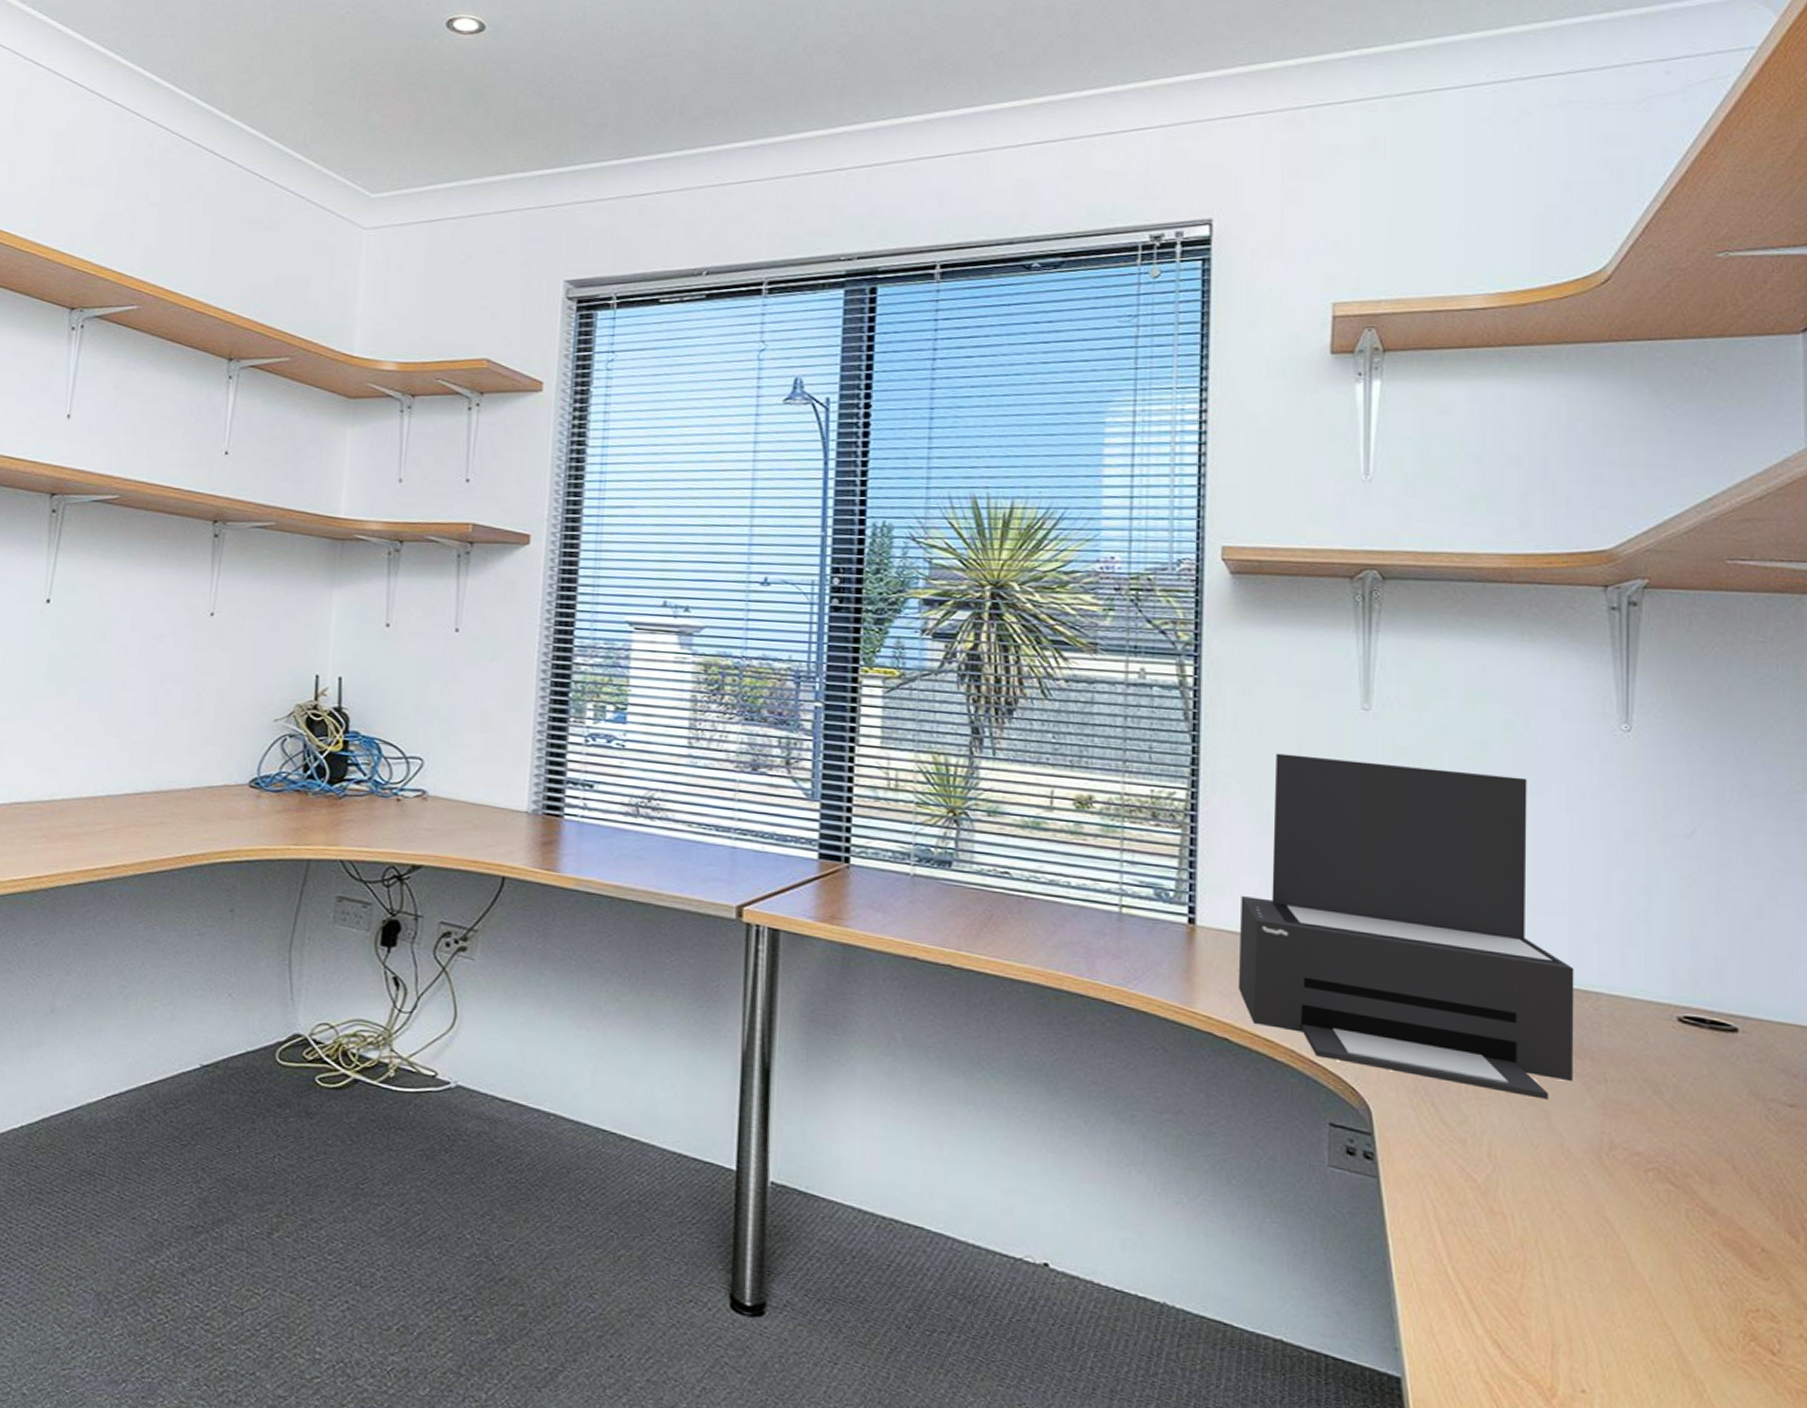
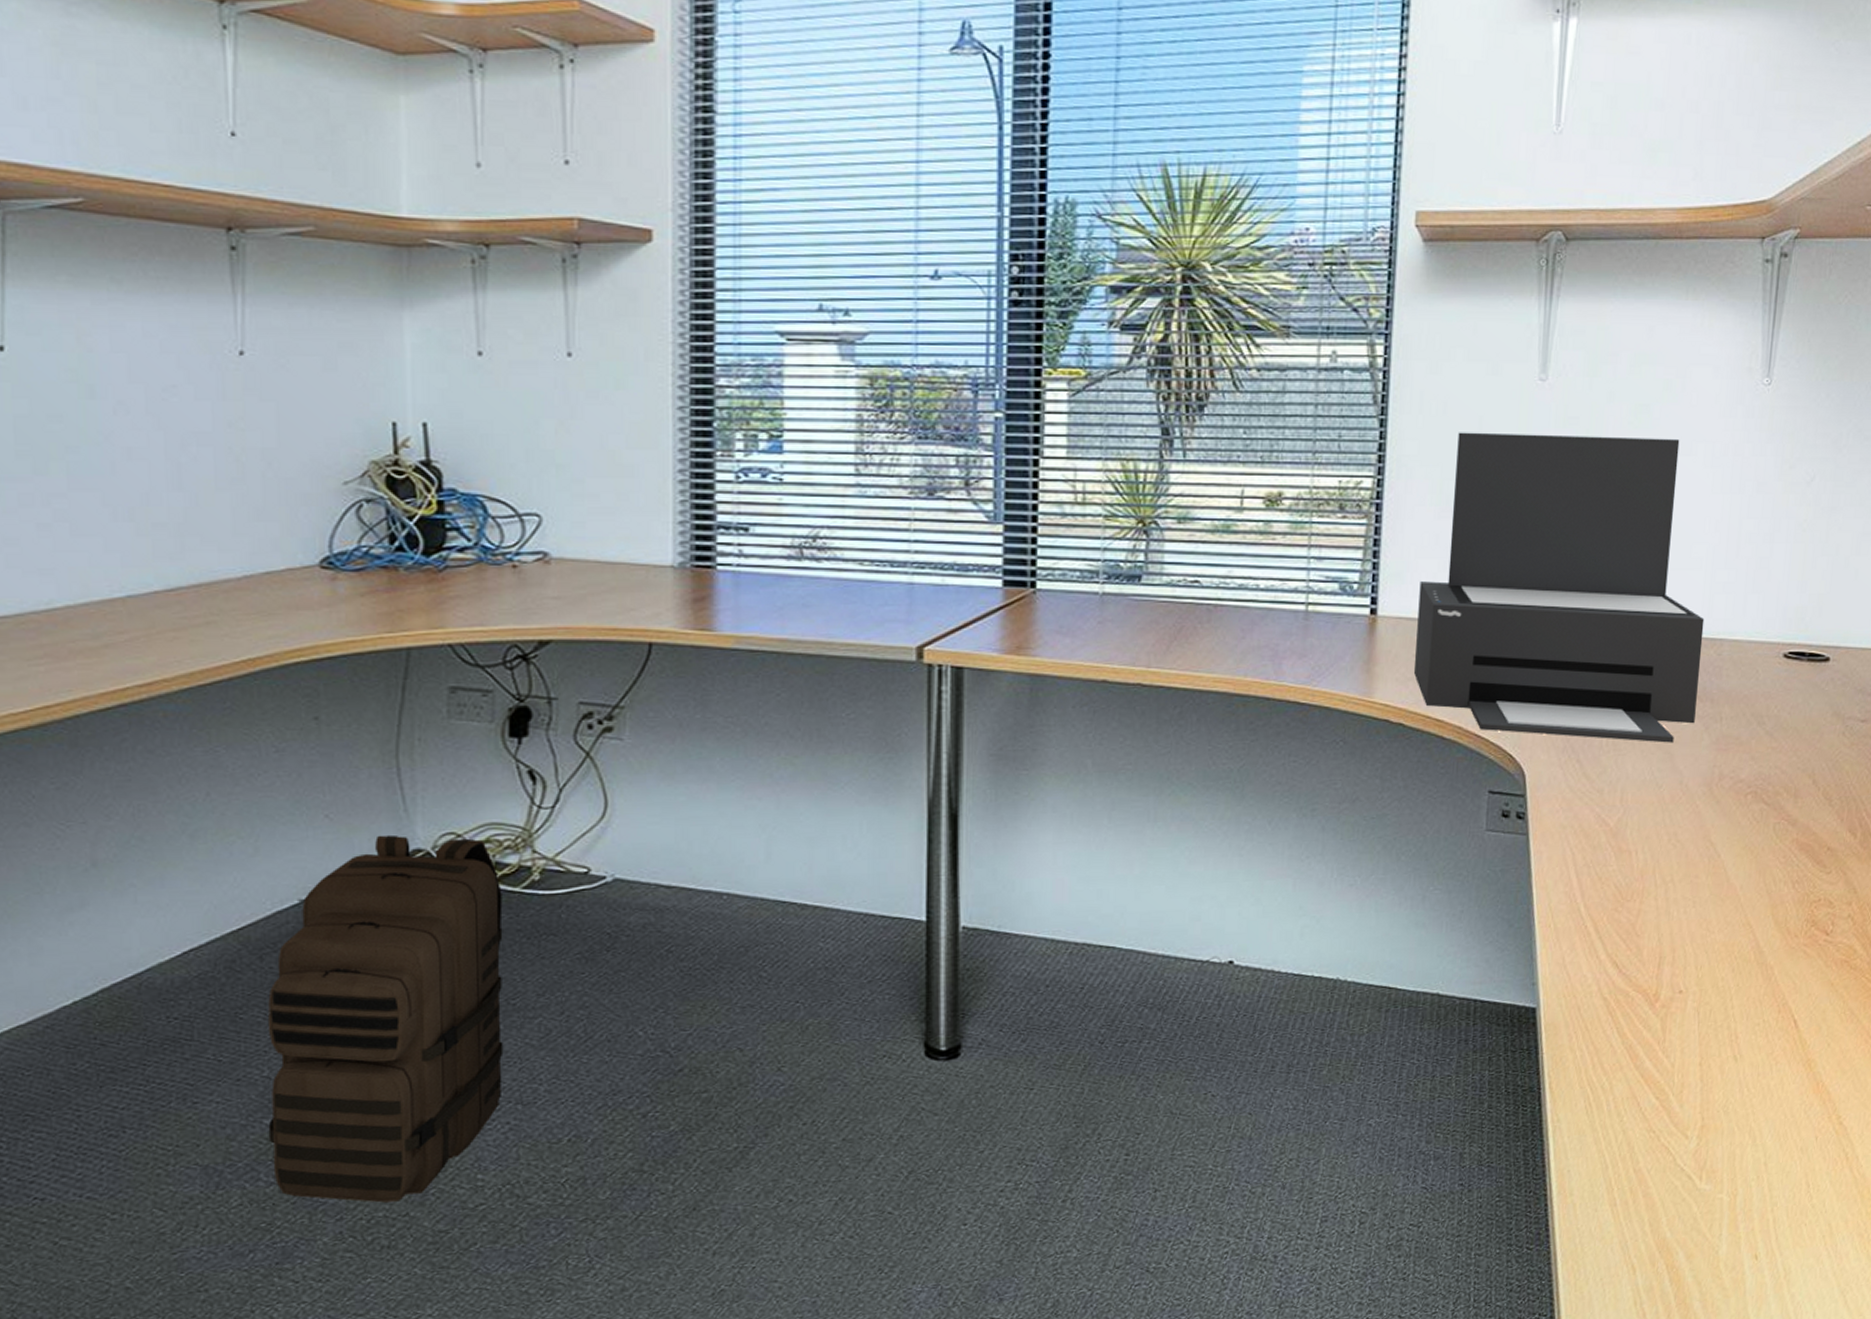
backpack: none [150,1017,362,1359] -> present [267,834,504,1203]

